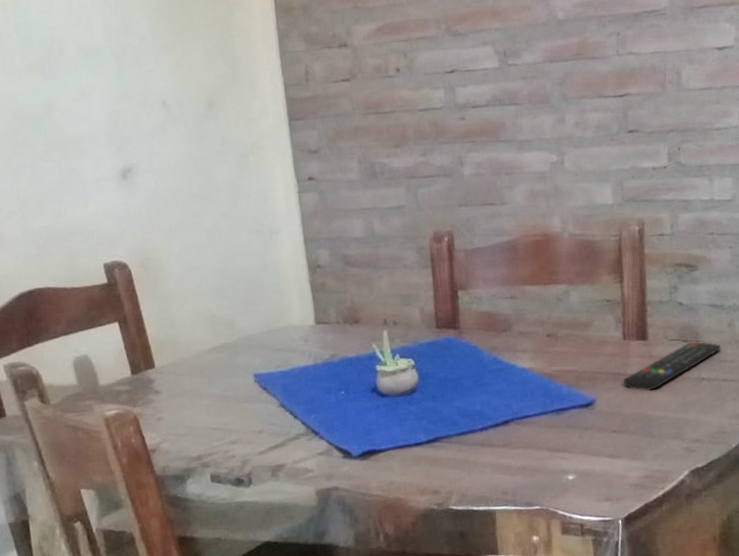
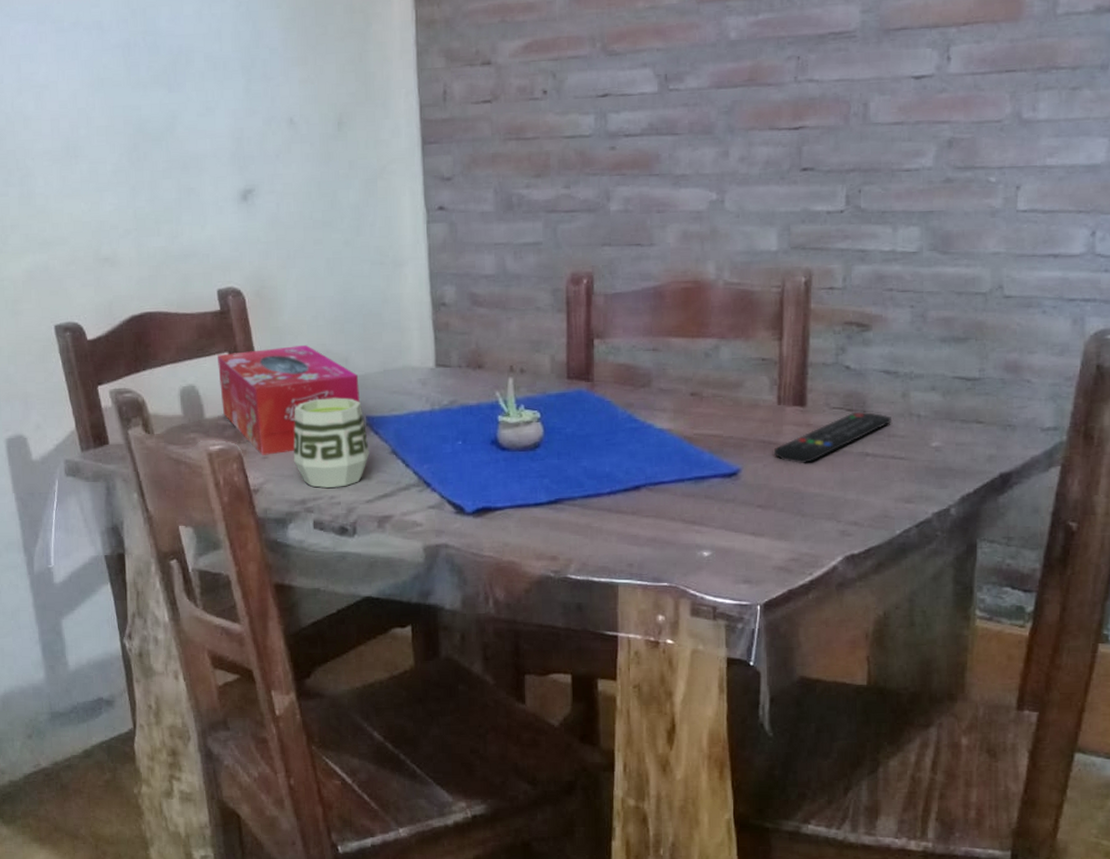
tissue box: none [108,310,247,417] -> present [218,344,360,455]
cup: none [185,358,259,444] -> present [293,398,370,489]

